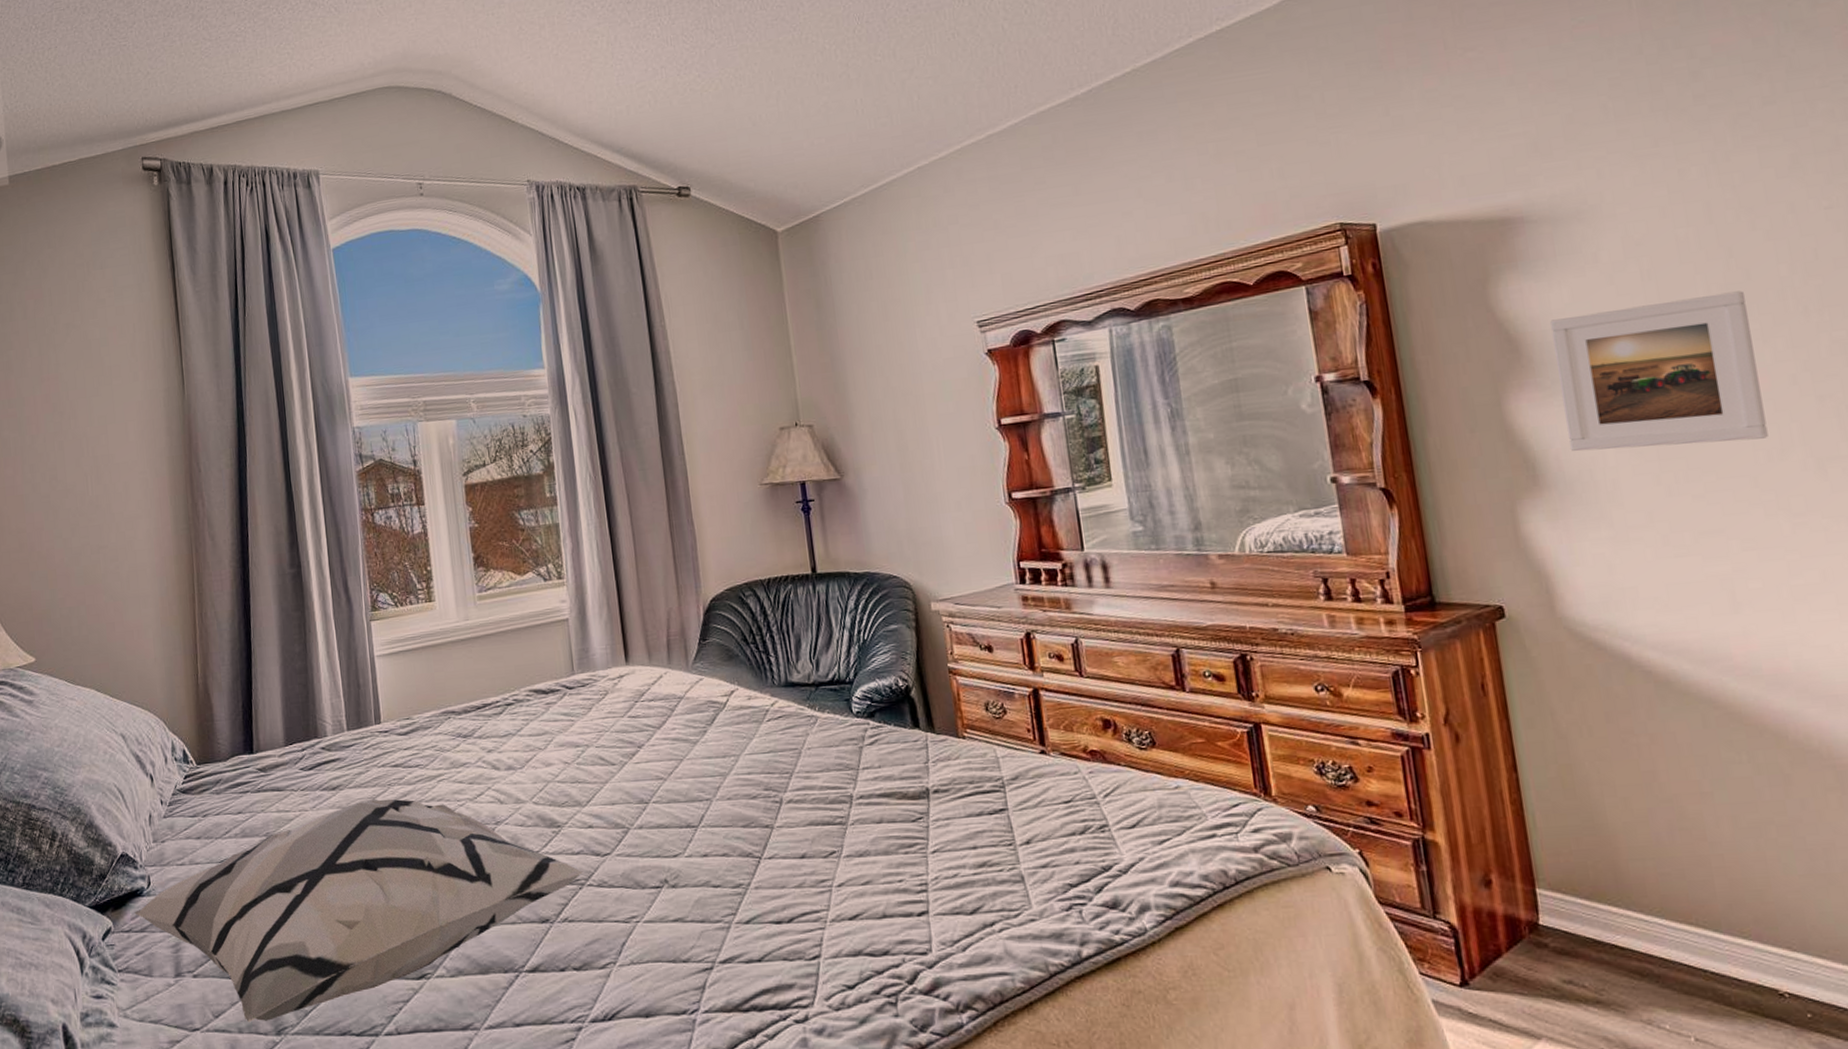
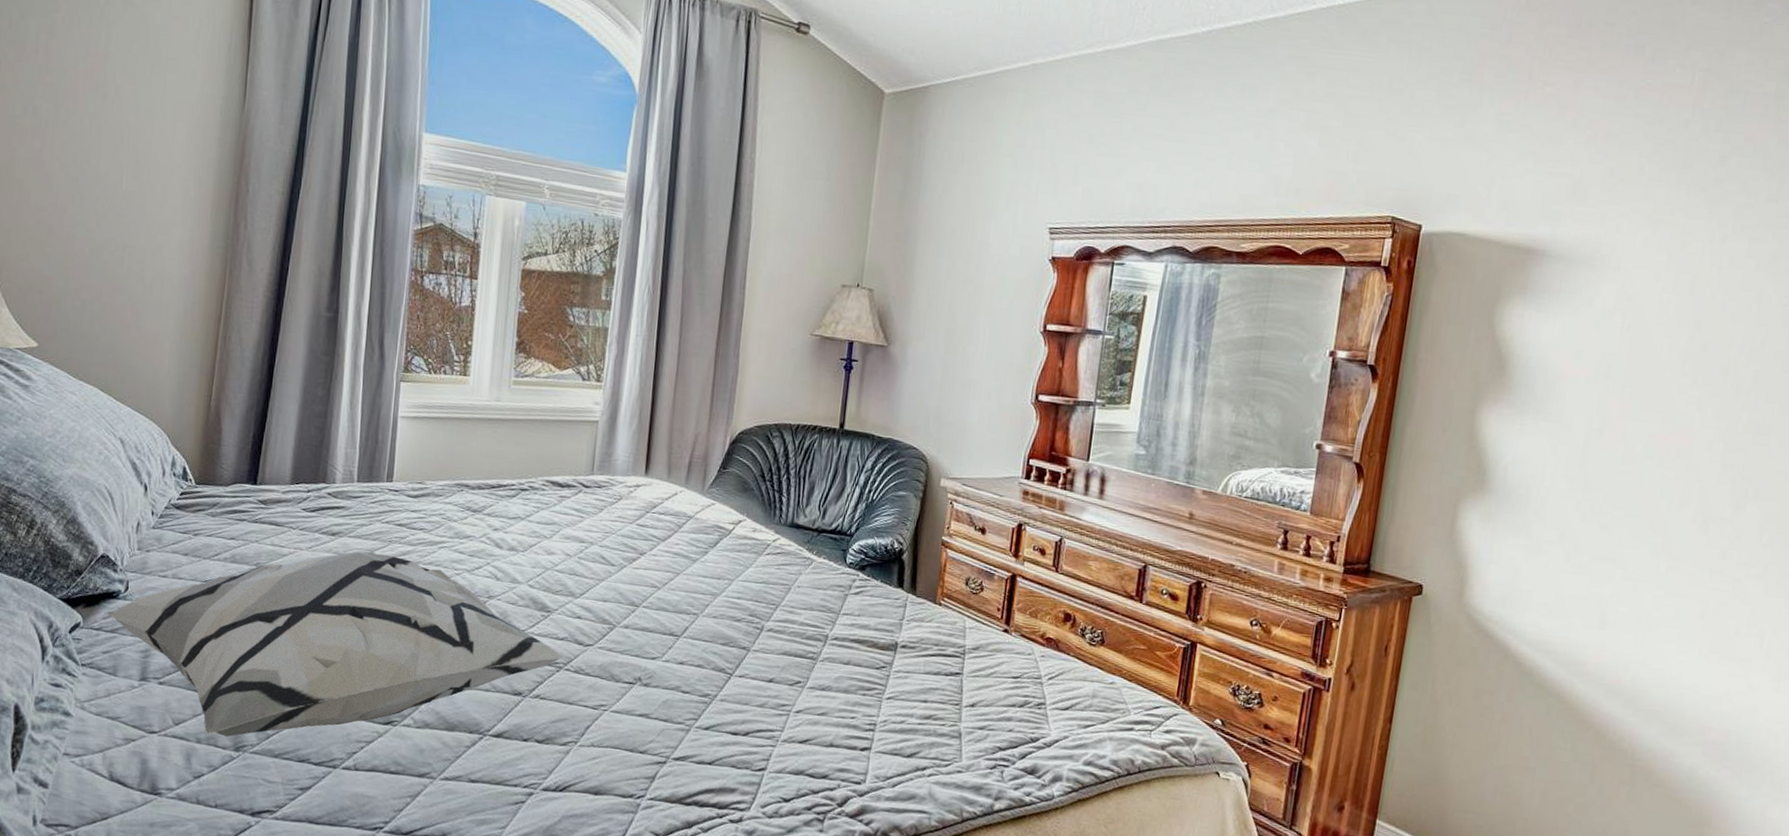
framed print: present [1550,290,1769,452] -> none [1517,348,1698,490]

